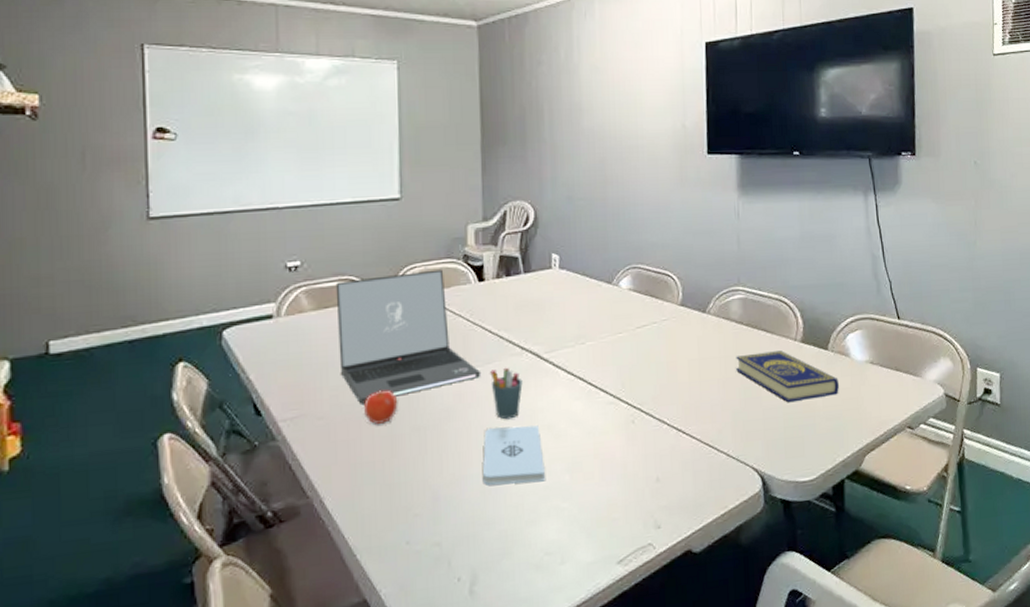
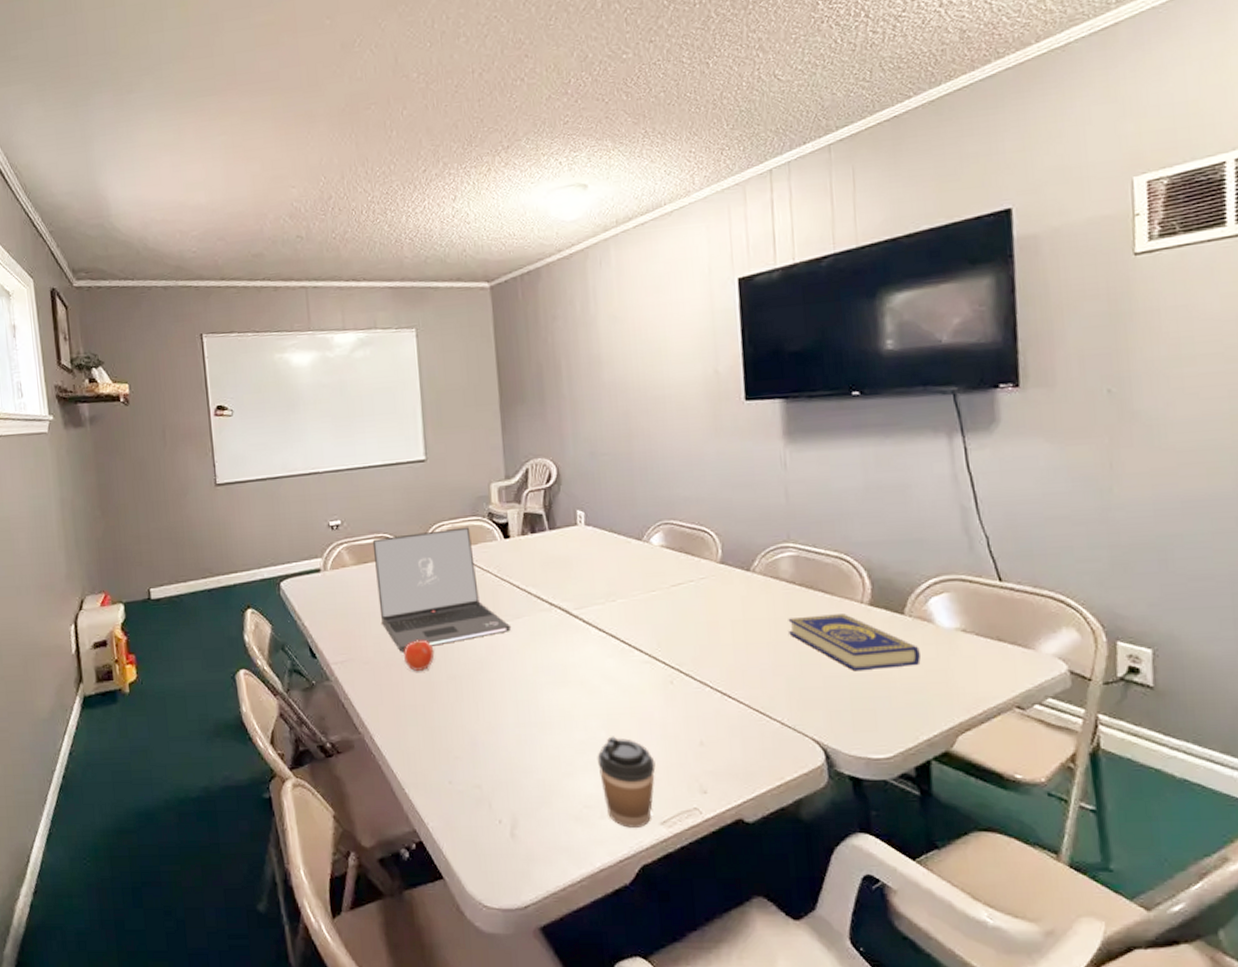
notepad: present [482,425,545,485] -> none [517,680,580,736]
pen holder: present [490,367,523,420] -> none [520,622,553,673]
coffee cup: none [560,479,615,571] -> present [597,736,656,828]

